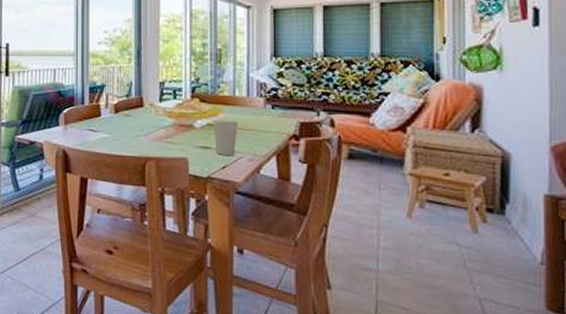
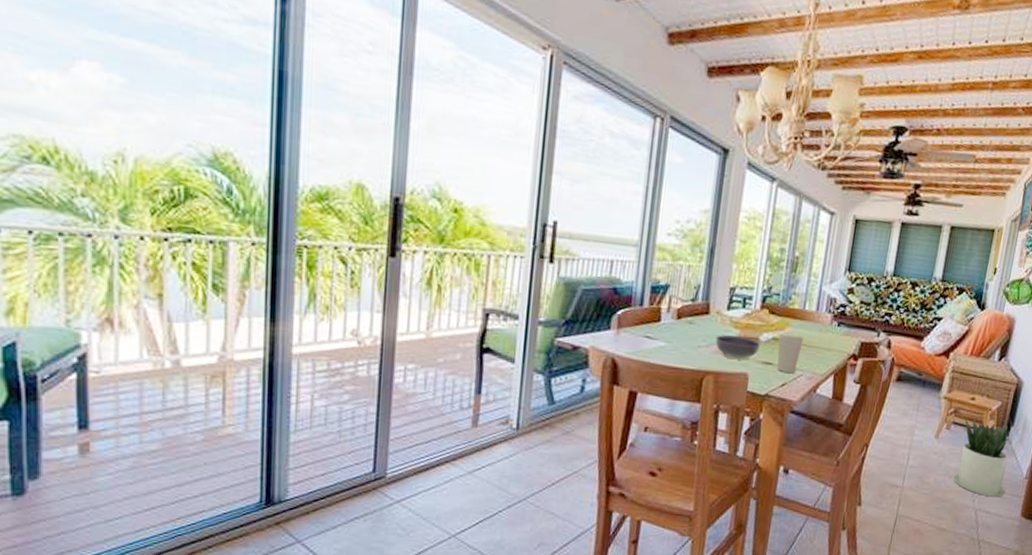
bowl: none [152,124,195,146] -> present [715,335,760,361]
planter: none [440,193,518,286] -> present [952,416,1009,498]

